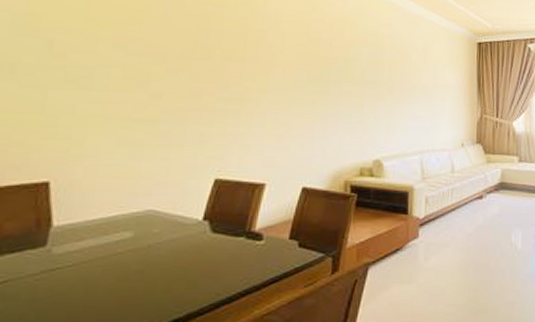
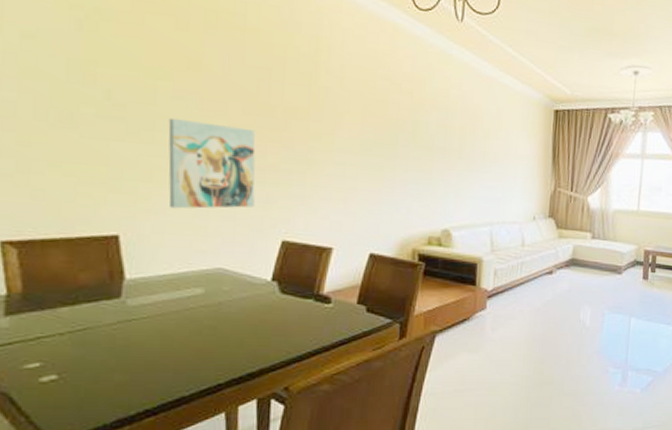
wall art: none [103,64,192,153] -> present [168,117,256,209]

